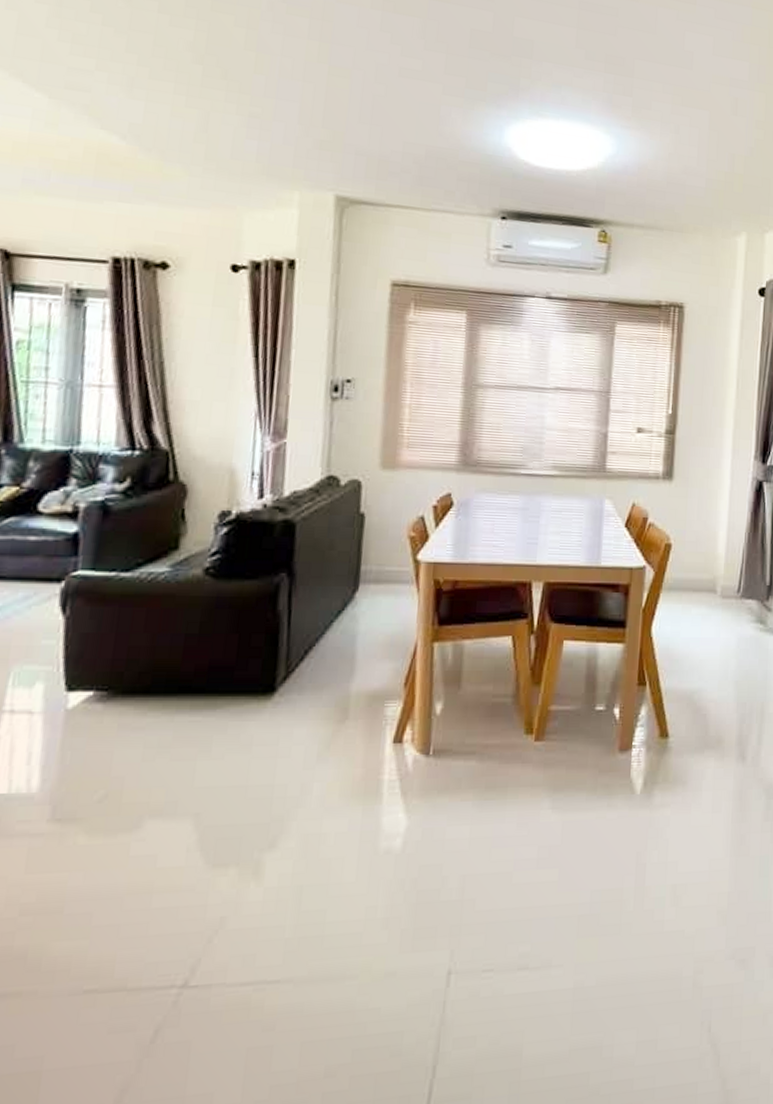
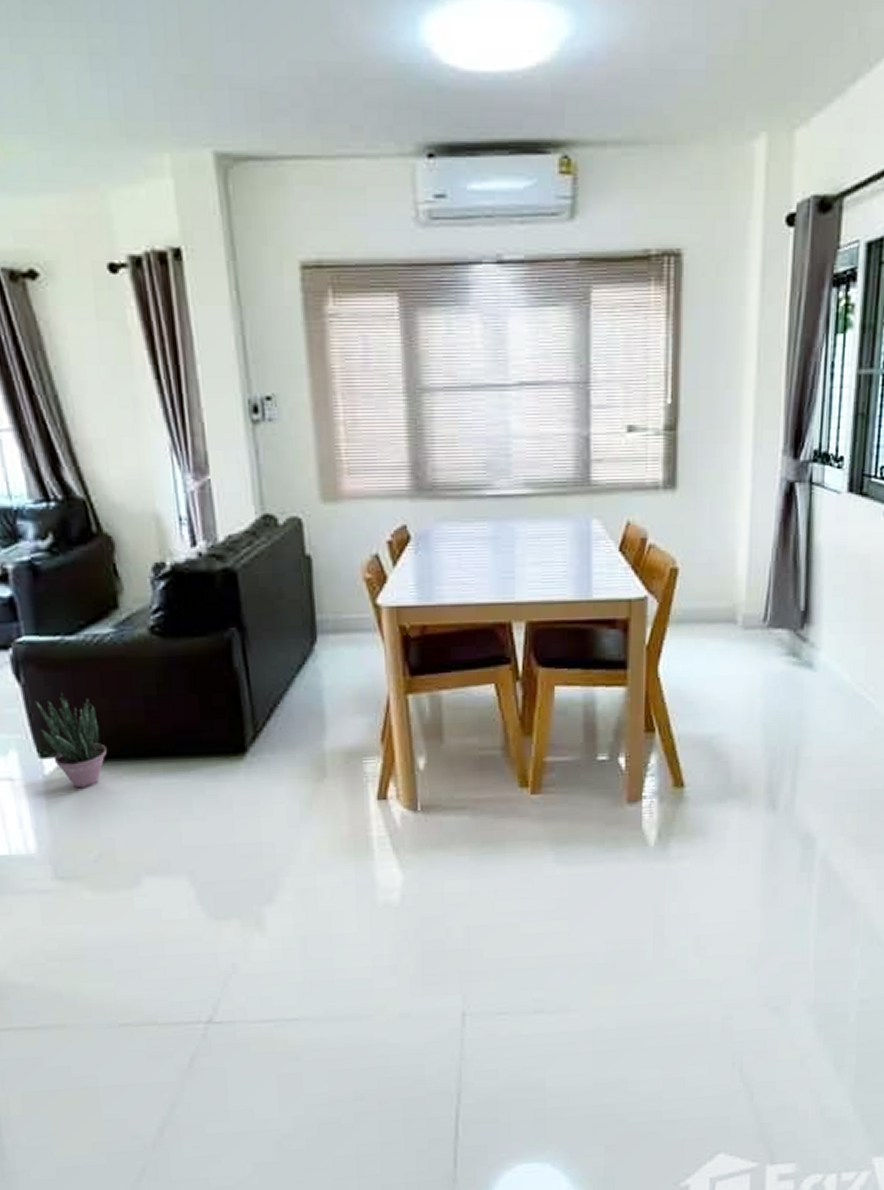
potted plant: none [73,626,137,724] -> present [35,692,107,789]

